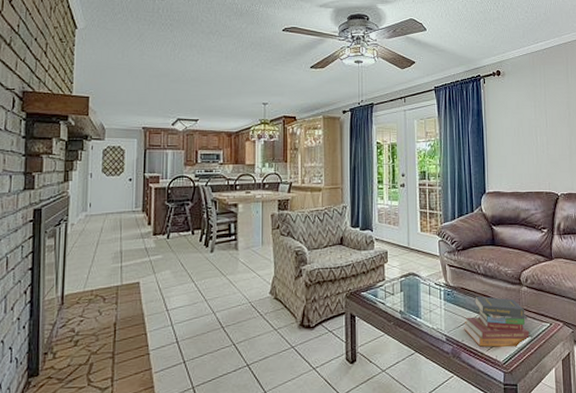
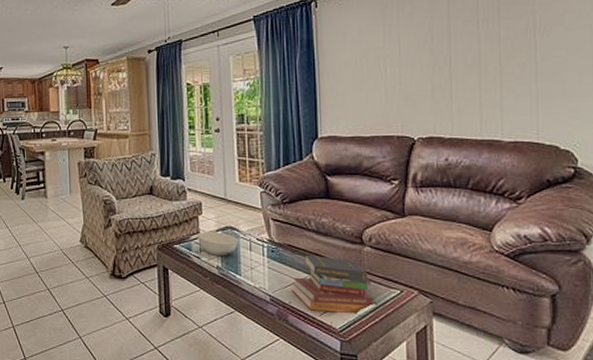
bowl: none [383,278,419,302] -> present [198,232,239,257]

